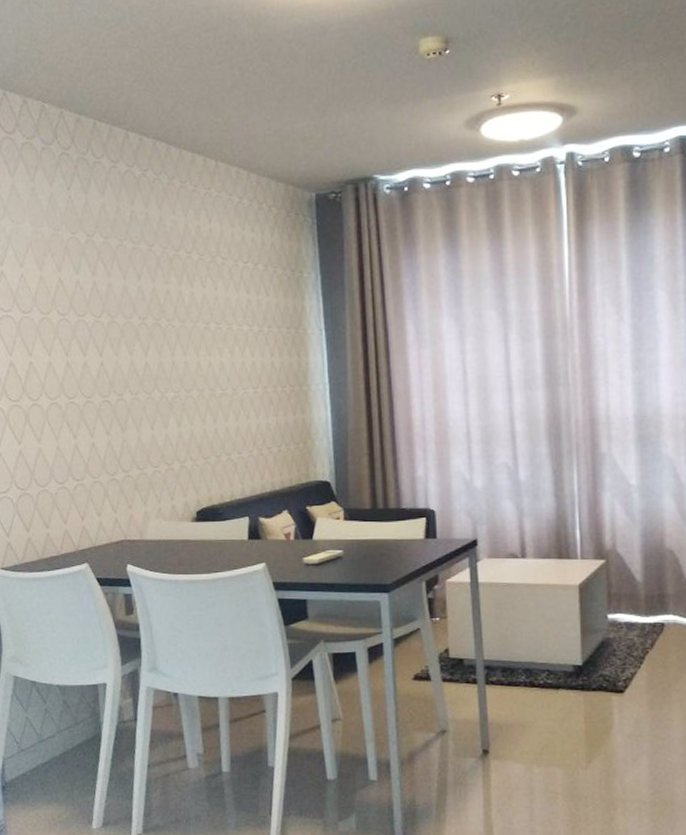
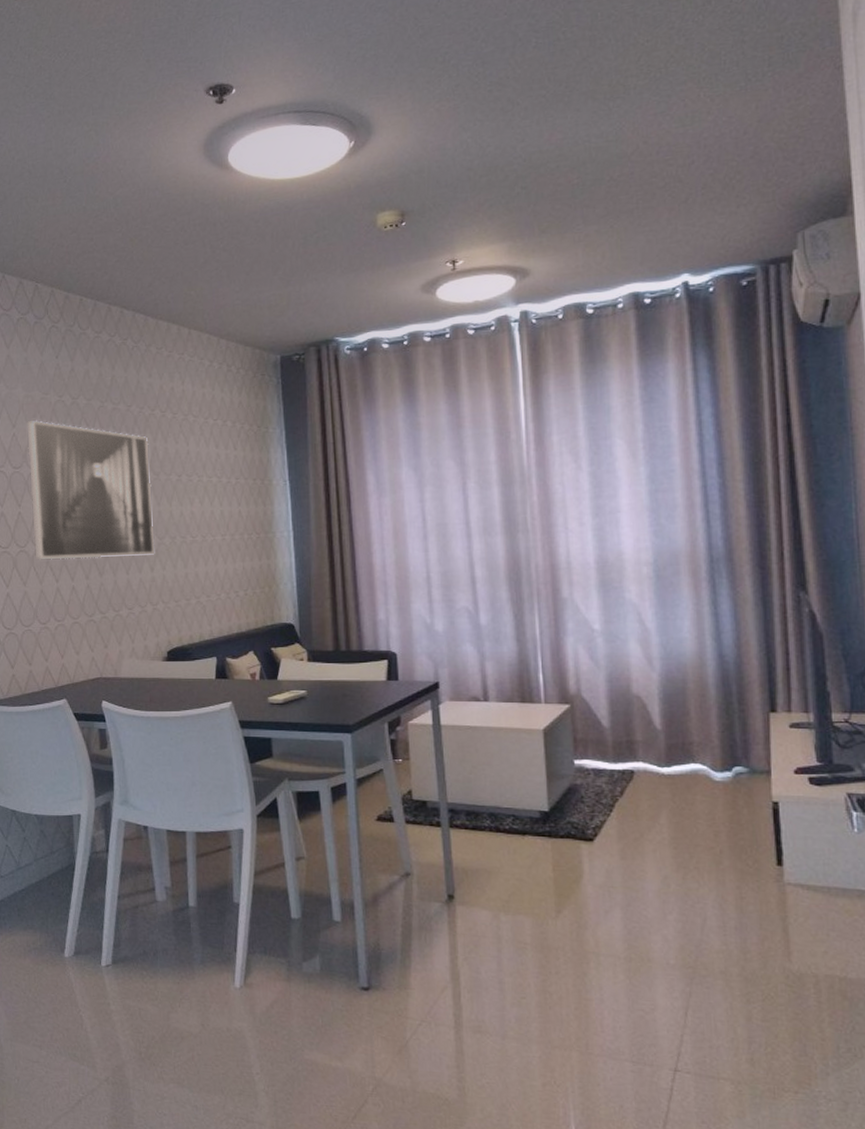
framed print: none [36,260,182,415] -> present [27,420,155,560]

